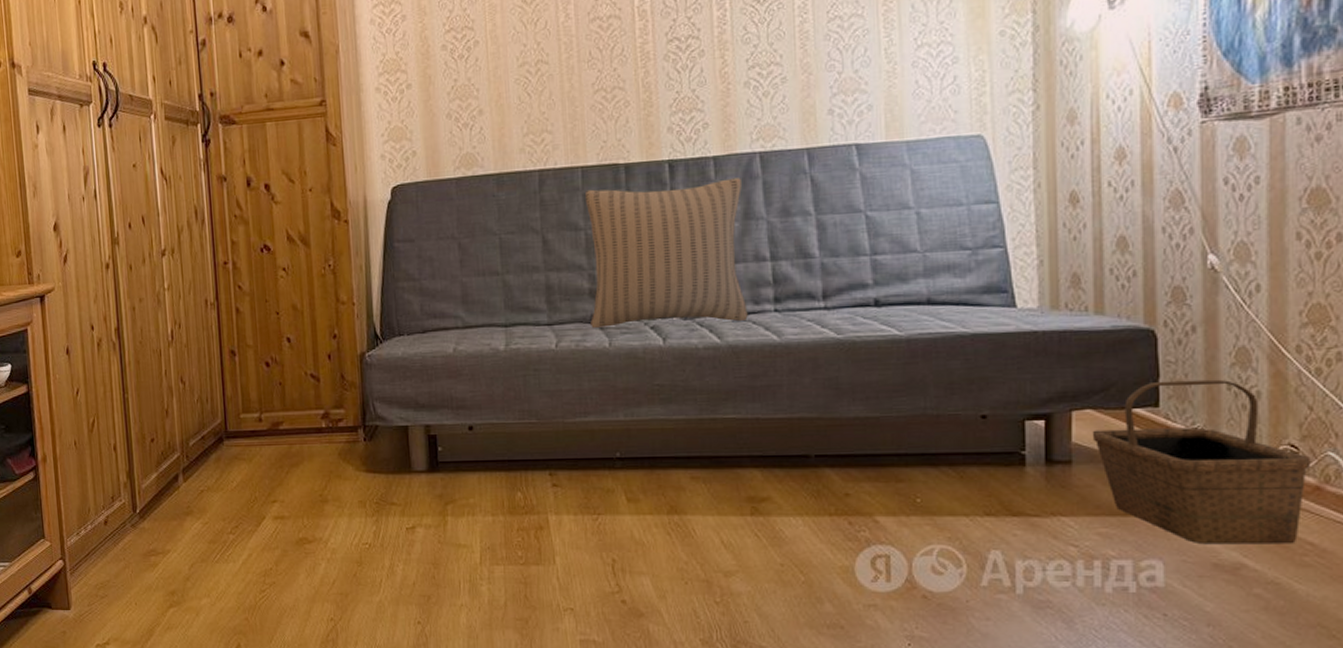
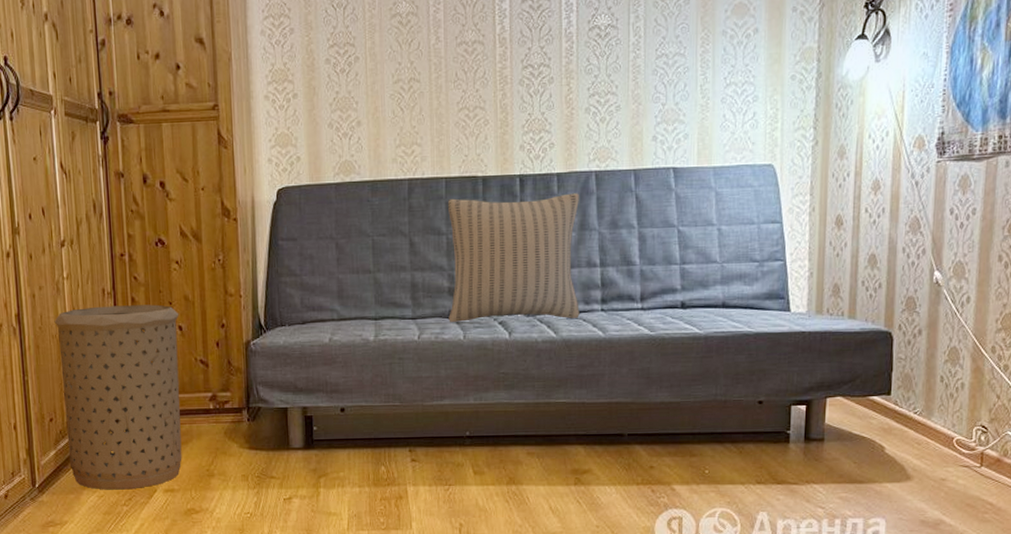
laundry basket: none [155,315,293,517] -> present [54,304,182,490]
basket: present [1092,379,1311,545] -> none [840,373,996,506]

